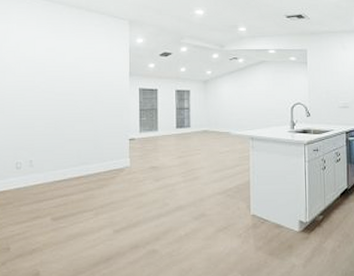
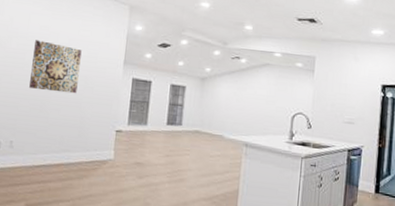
wall art: none [42,62,88,109] -> present [29,40,82,94]

